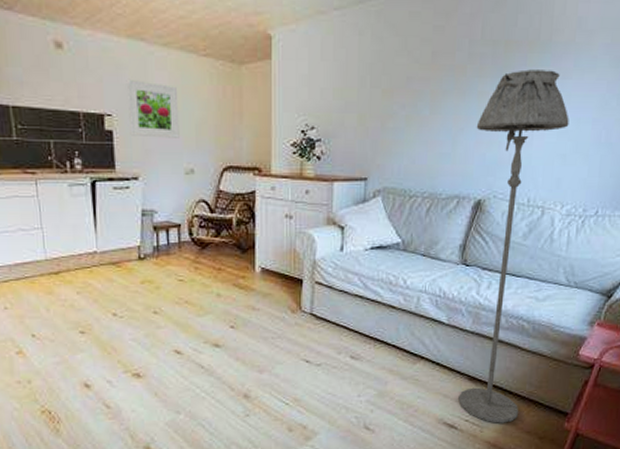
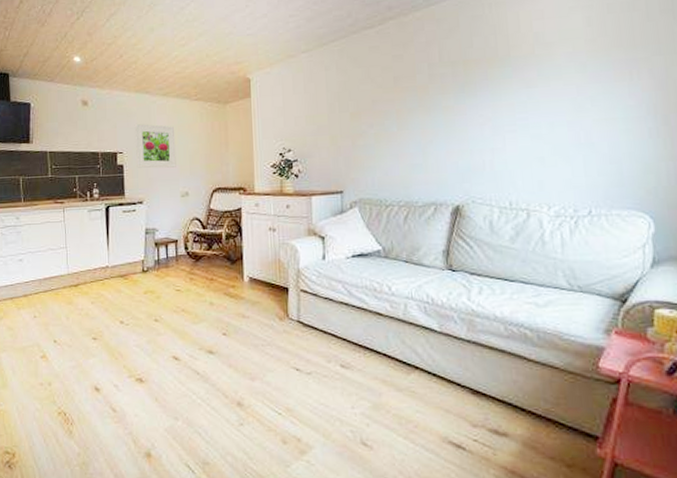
floor lamp: present [458,69,569,423] -> none [445,81,542,446]

